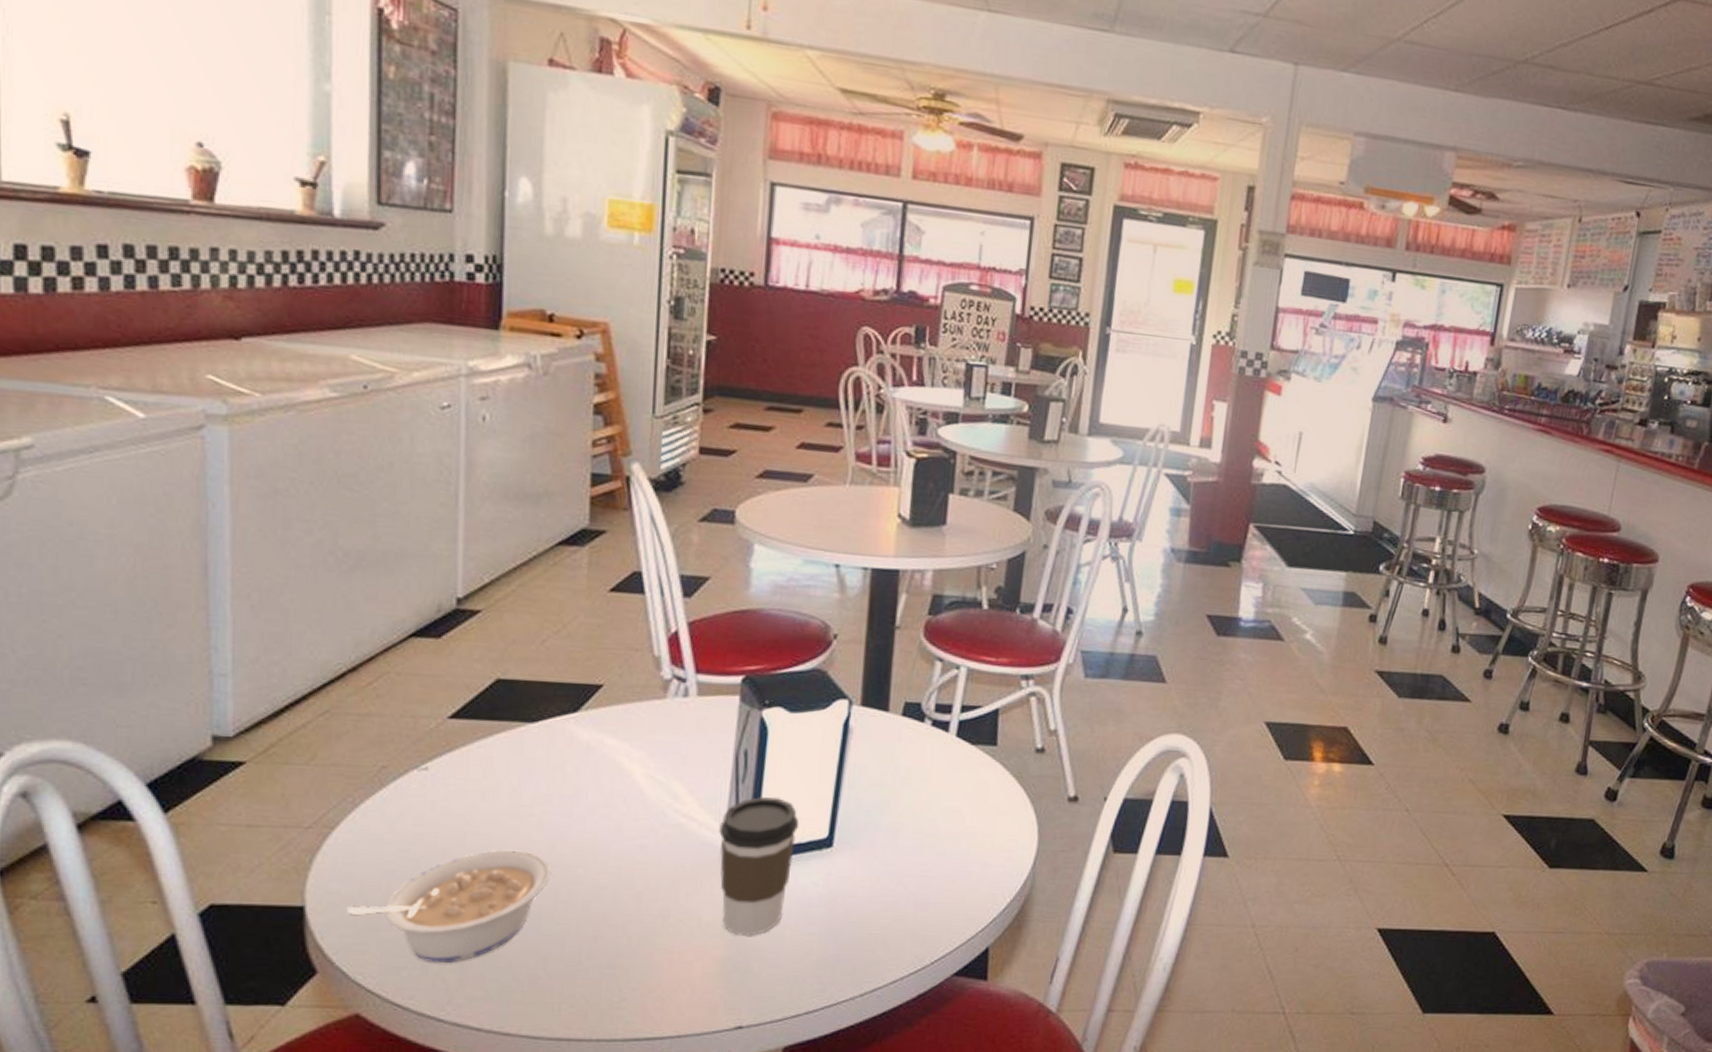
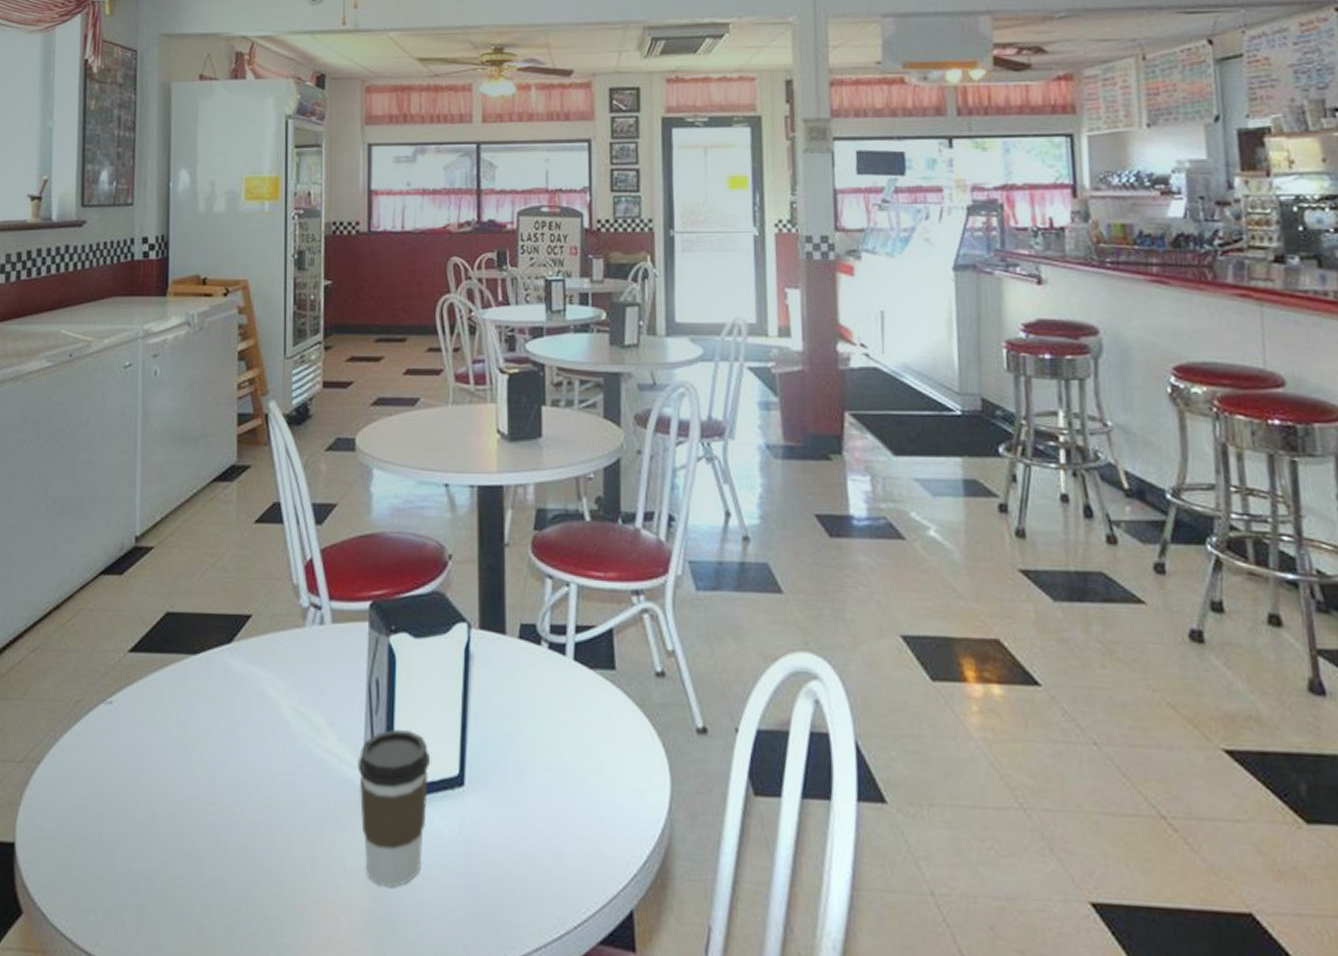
legume: present [347,849,552,964] -> none [47,785,213,908]

